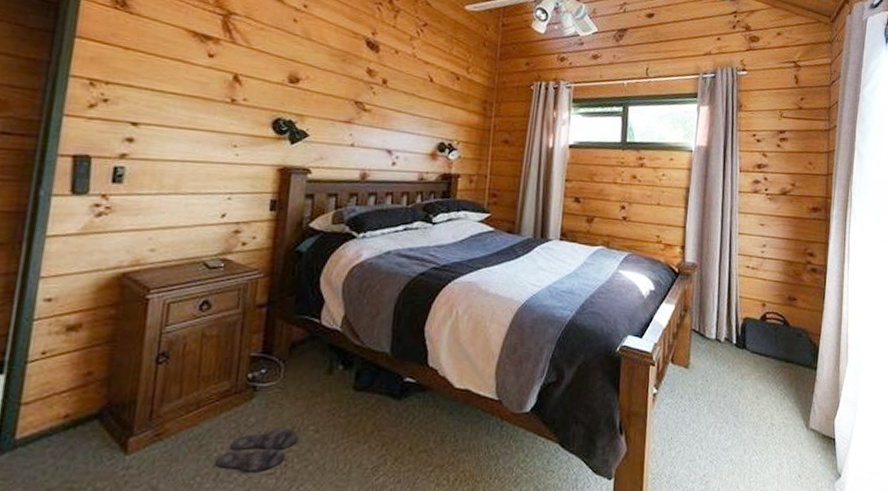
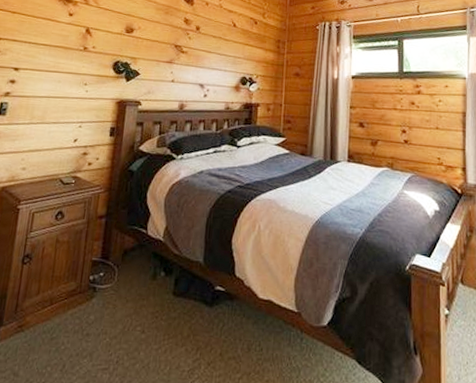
slippers: present [215,428,299,473] -> none [62,327,128,367]

